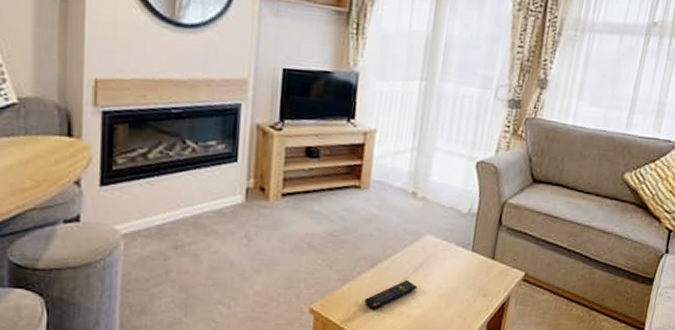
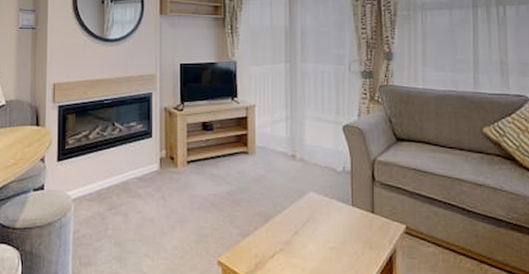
remote control: present [364,279,418,310] -> none [263,233,308,262]

